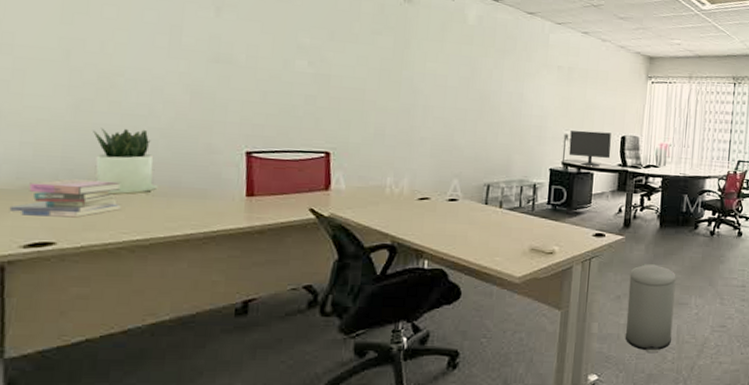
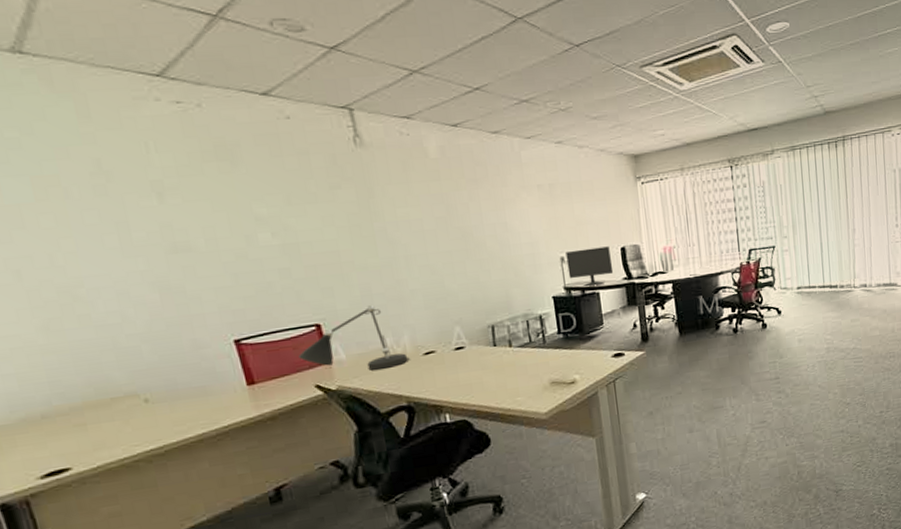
books: present [9,179,121,218] -> none [13,396,125,448]
planter: present [93,127,158,195] -> none [71,337,156,410]
desk lamp: none [302,143,404,207] -> present [299,304,410,371]
pedal bin: present [625,264,676,353] -> none [658,373,713,462]

